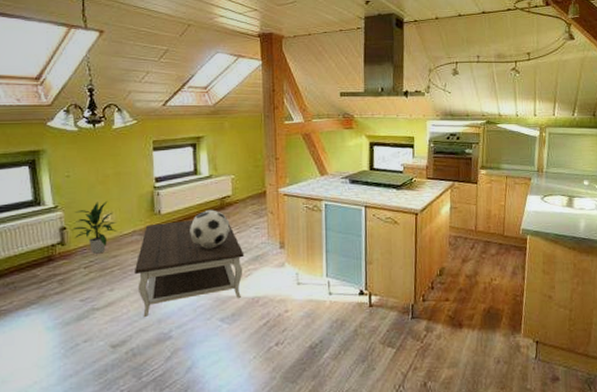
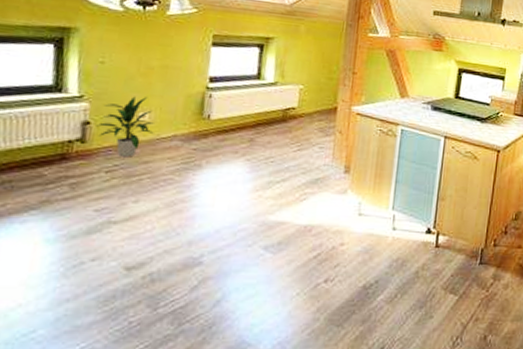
coffee table: present [135,218,244,318] -> none [168,129,303,238]
decorative sphere: present [190,209,231,249] -> none [241,120,291,166]

